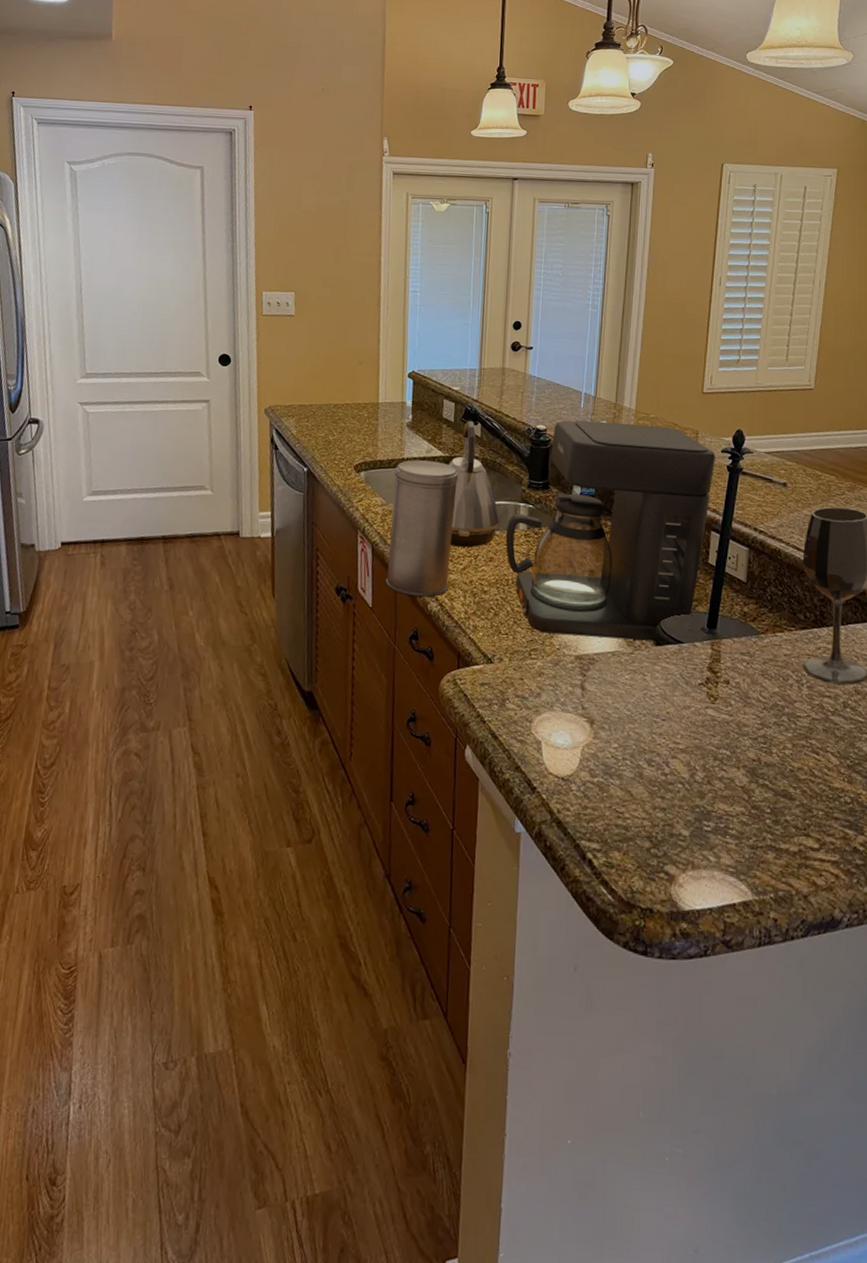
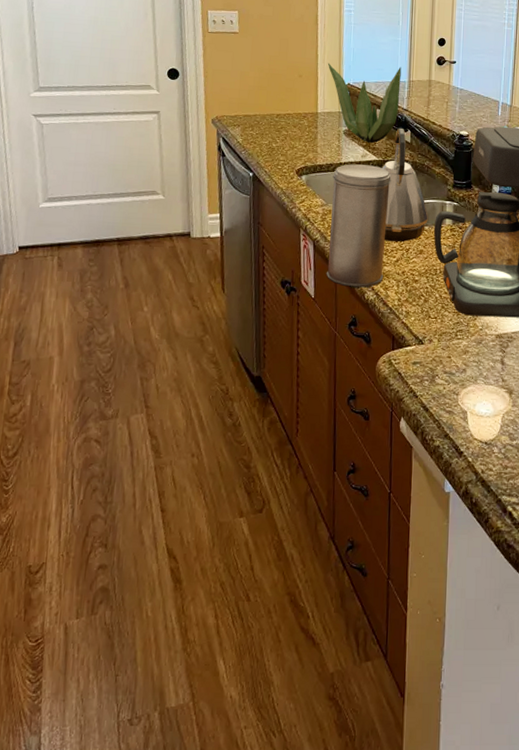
plant: none [390,348,472,438] -> present [327,63,401,144]

